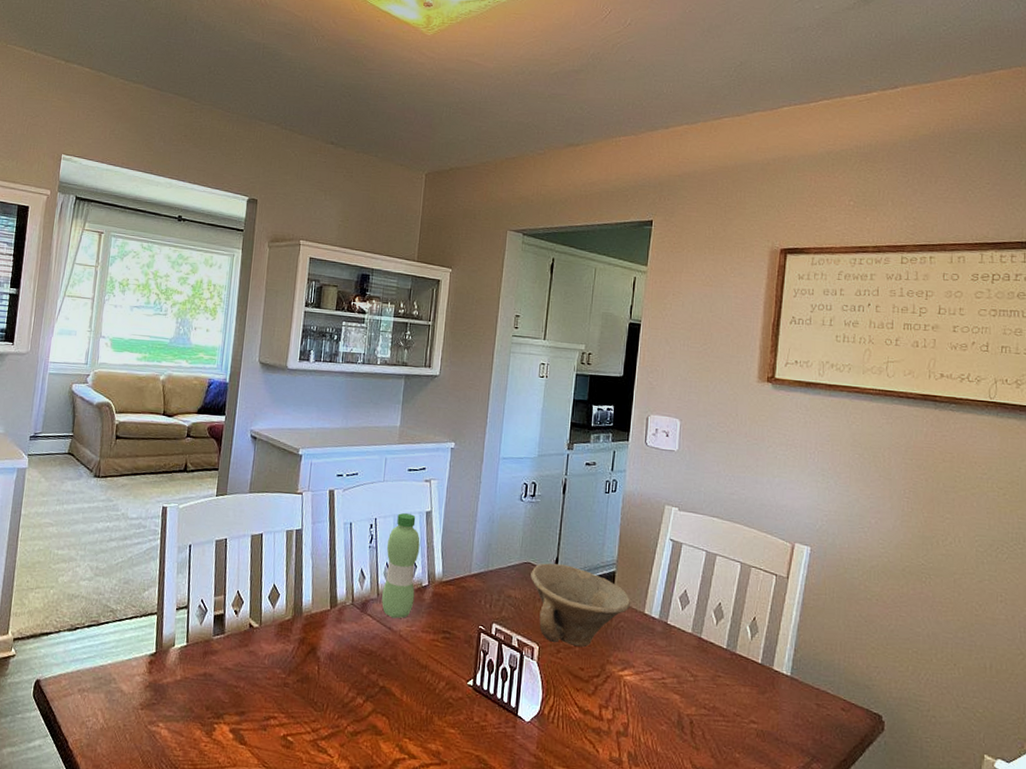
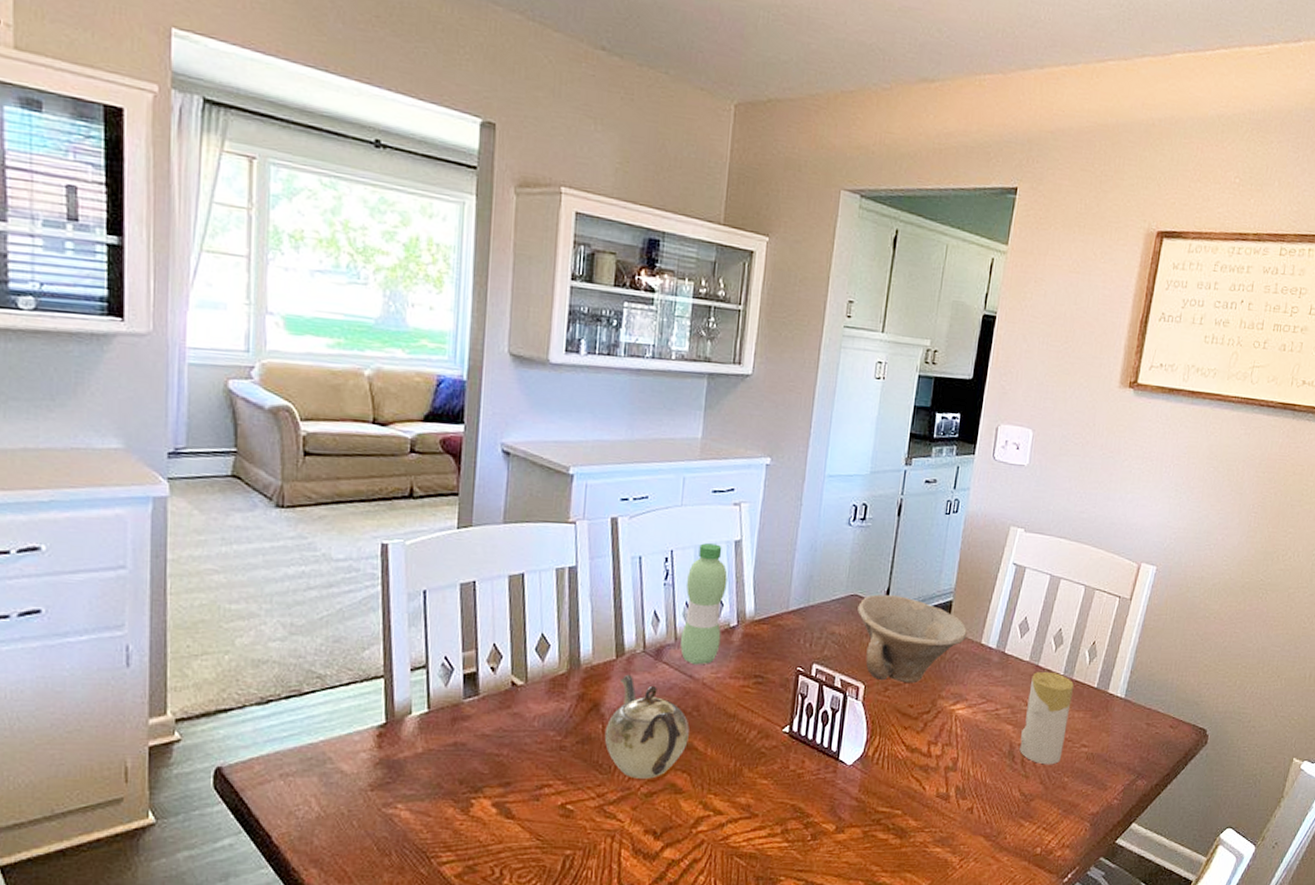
teapot: none [319,623,388,719] -> present [604,674,689,779]
candle: none [688,643,738,739] -> present [1019,671,1074,765]

